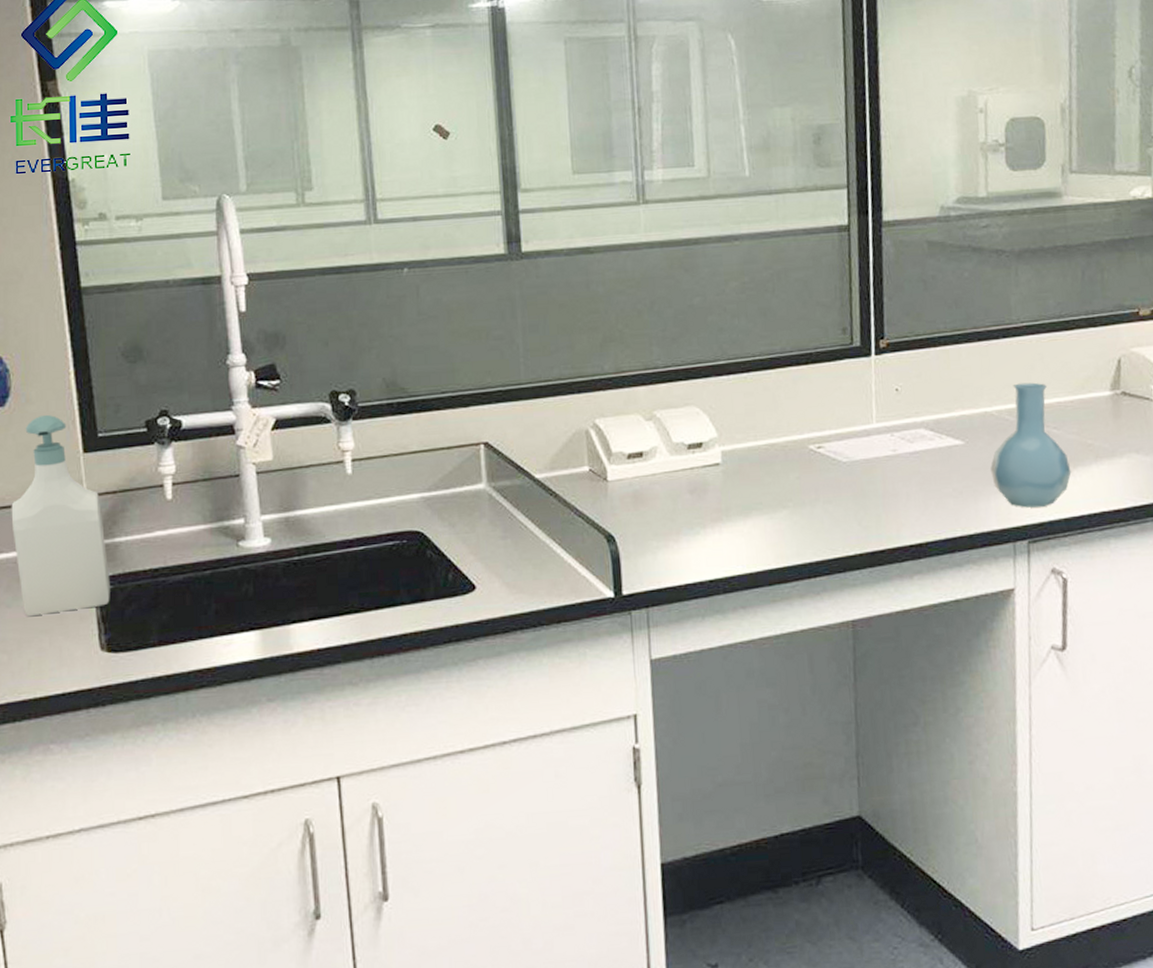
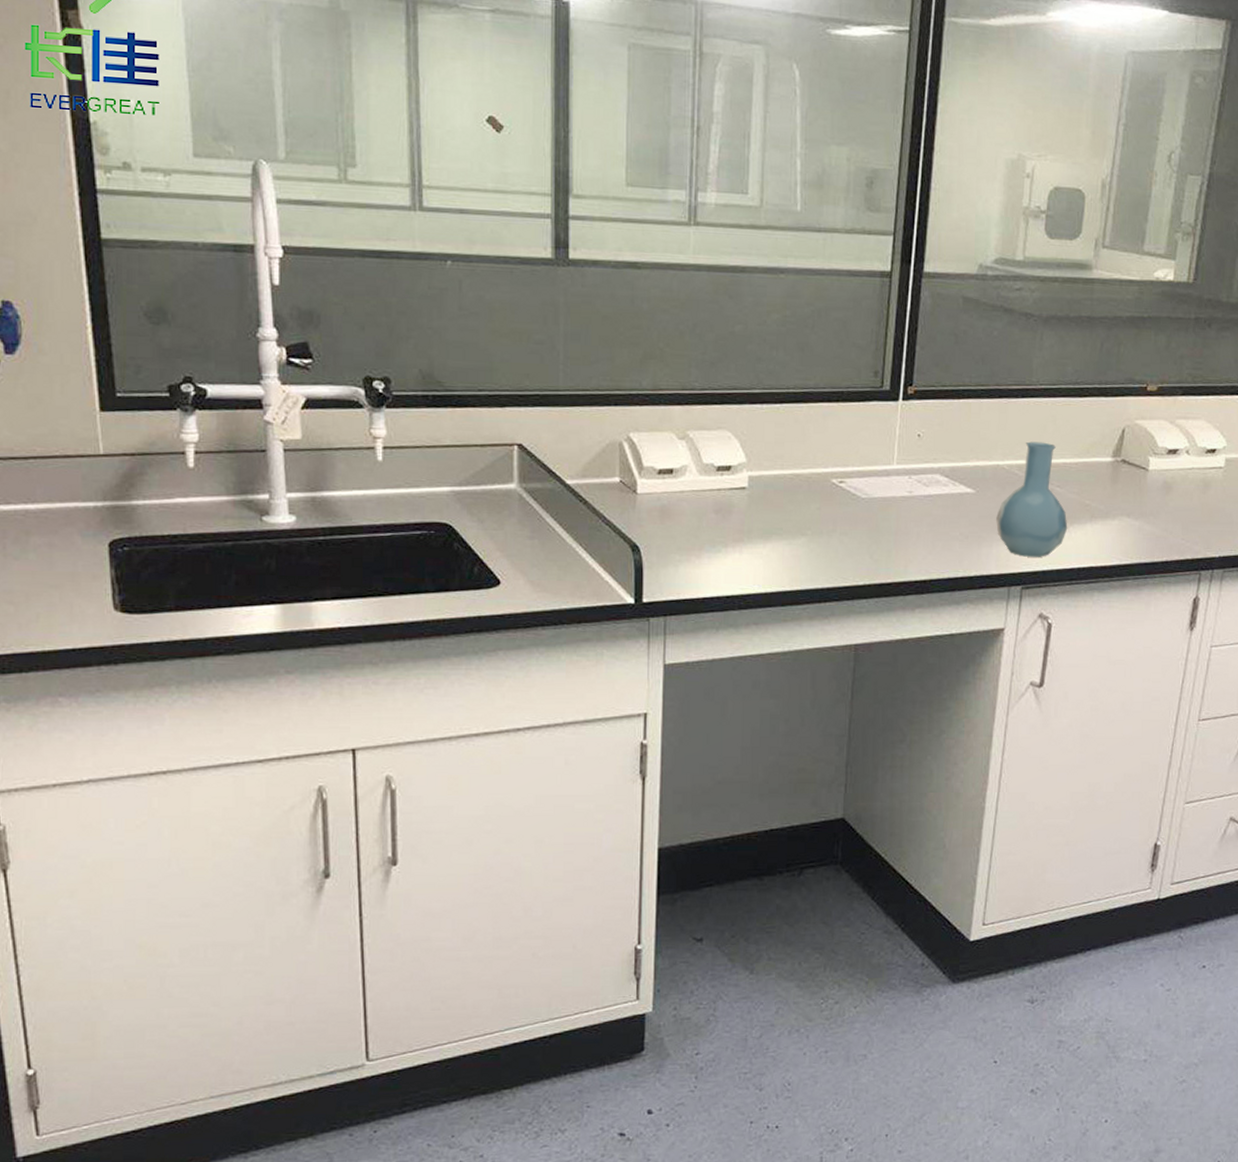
soap bottle: present [11,415,110,617] -> none [20,368,126,571]

